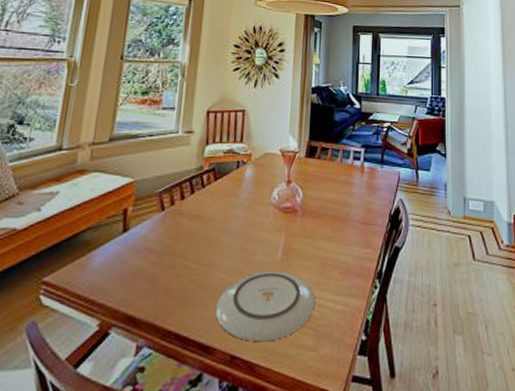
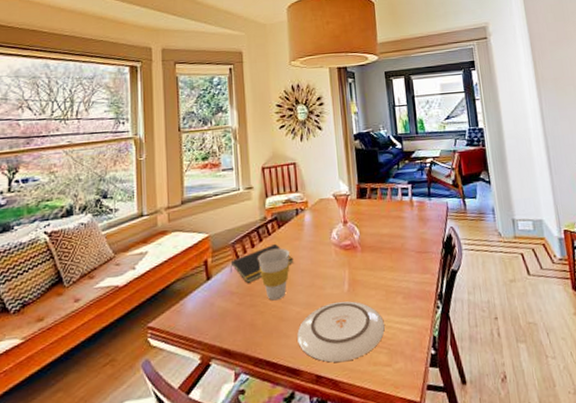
notepad: none [152,197,226,240] -> present [230,243,294,283]
cup: none [185,203,224,263] -> present [258,248,290,301]

